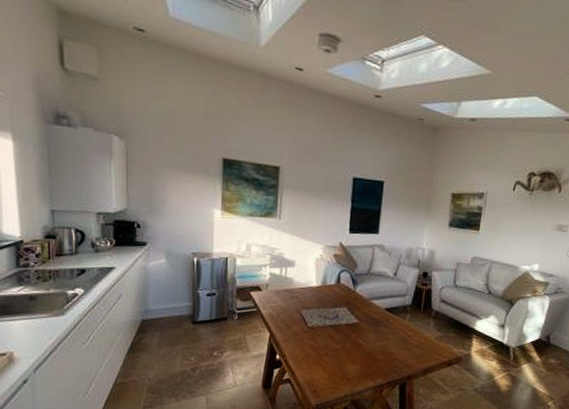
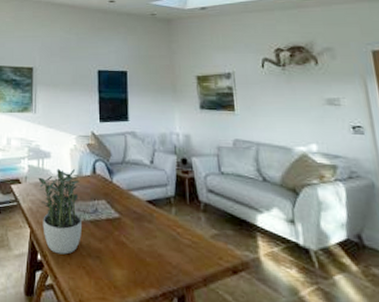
potted plant: none [280,277,324,354] -> present [38,169,81,255]

